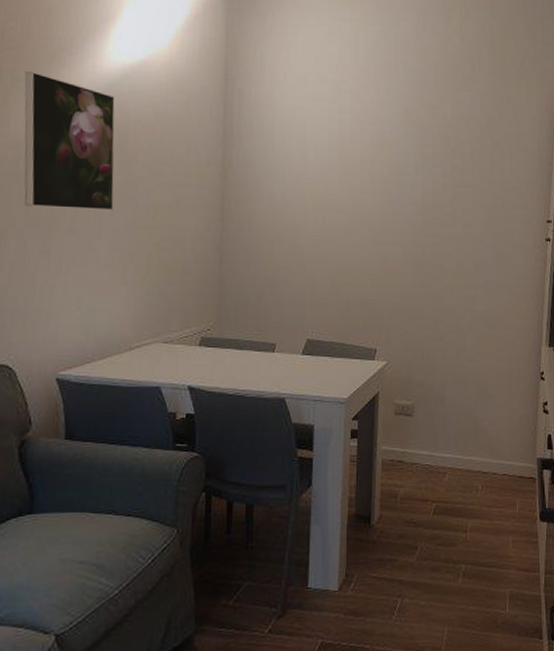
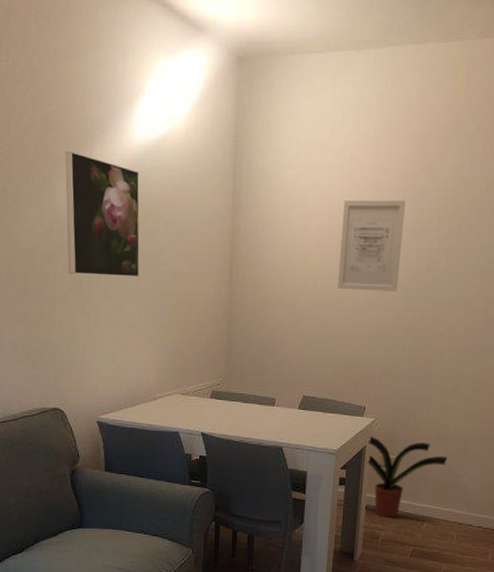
wall art: none [341,133,408,227] -> present [338,200,406,292]
potted plant: none [379,381,467,472] -> present [366,436,448,518]

